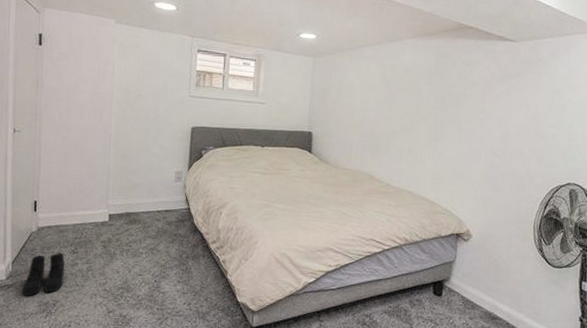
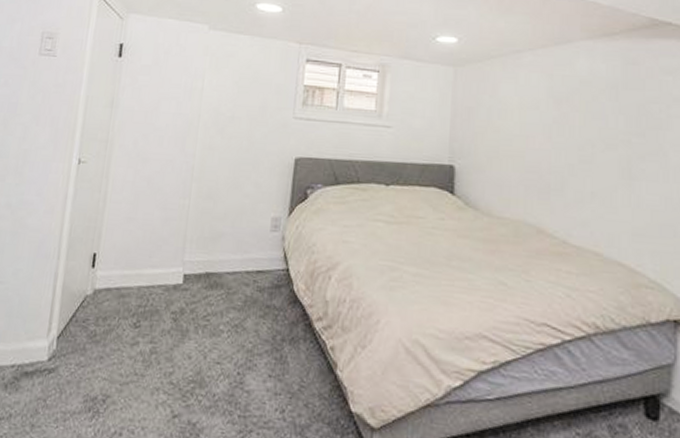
boots: present [22,252,65,296] -> none [65,325,123,387]

